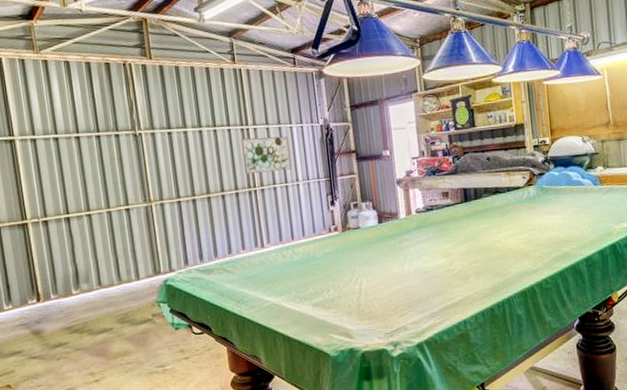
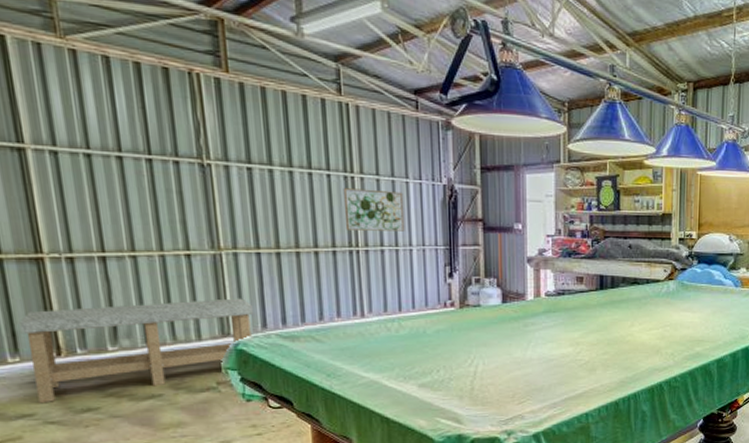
table: none [11,241,177,342] -> present [19,298,253,404]

